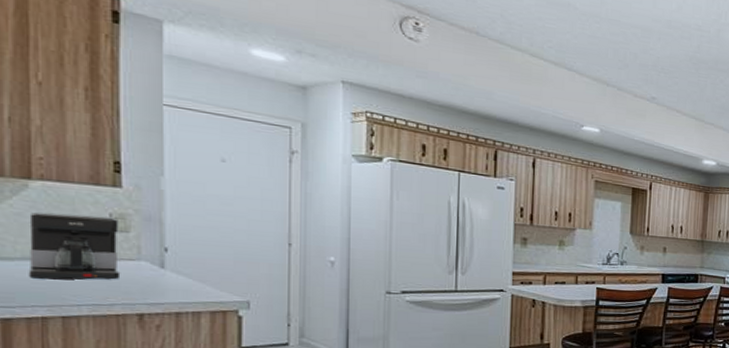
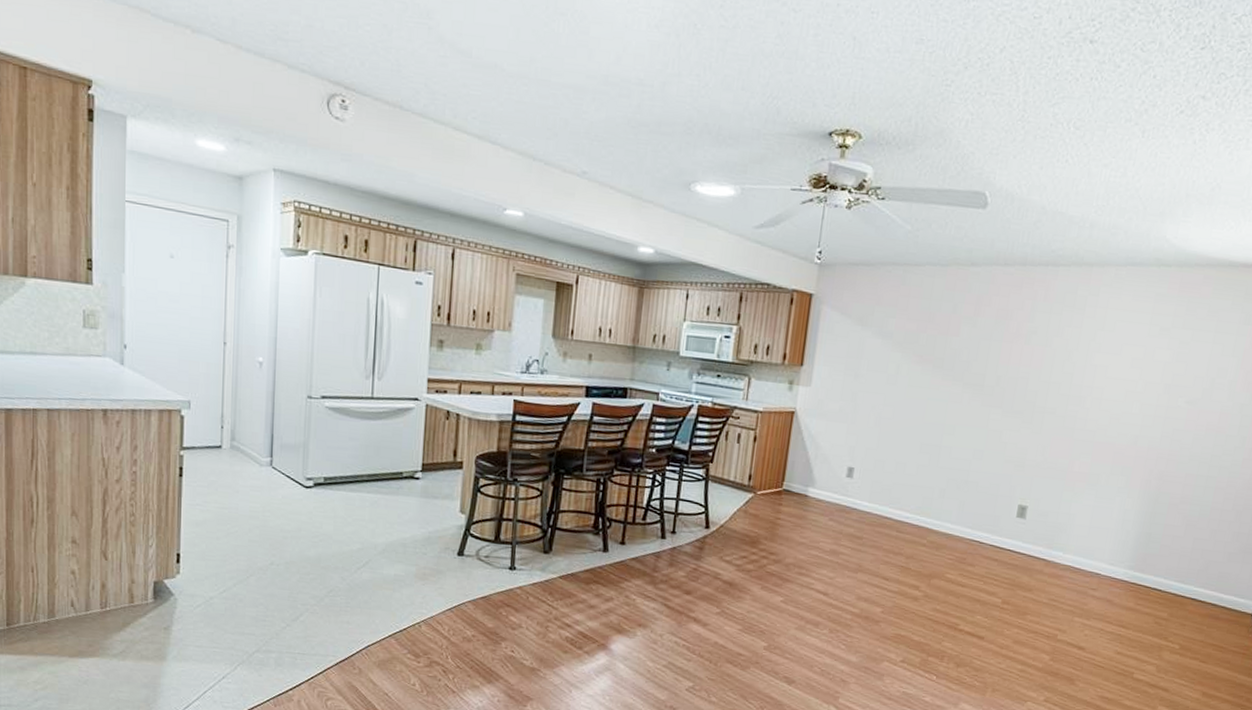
coffee maker: present [28,211,121,280] -> none [24,308,91,376]

